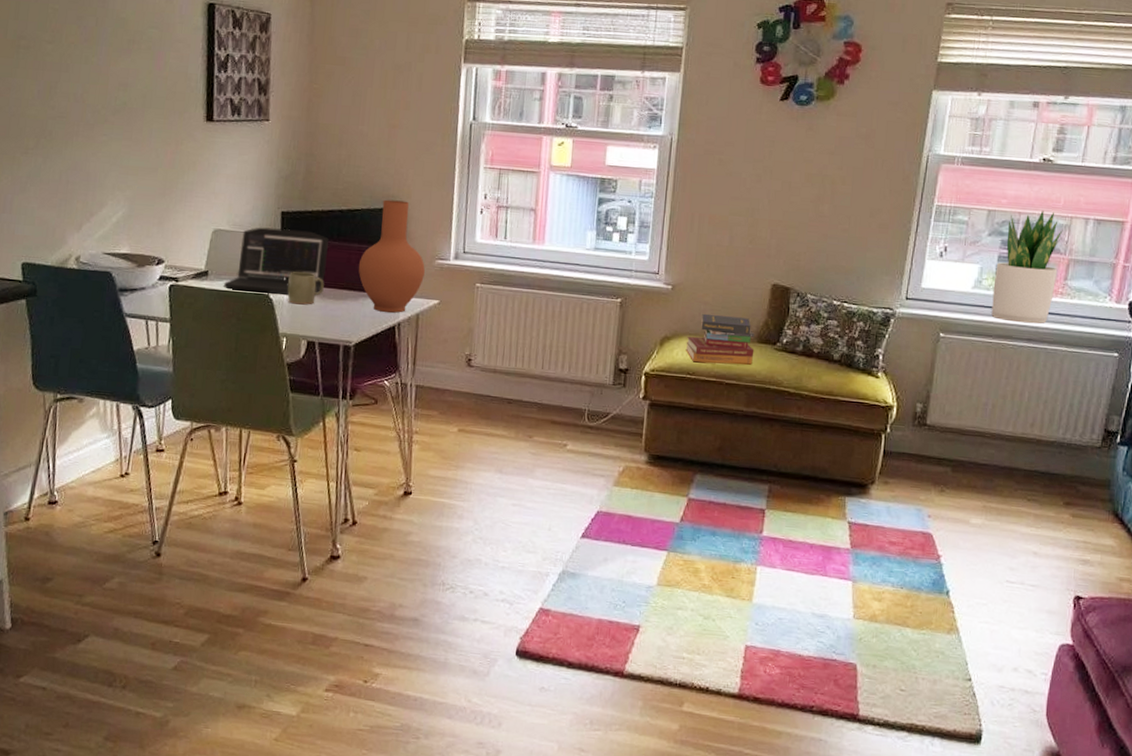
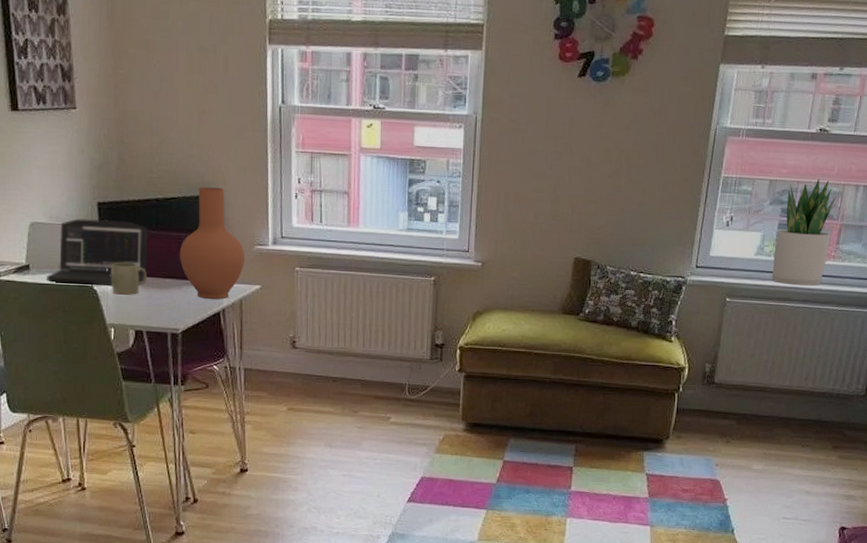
books: present [685,314,755,366] -> none [496,289,560,336]

